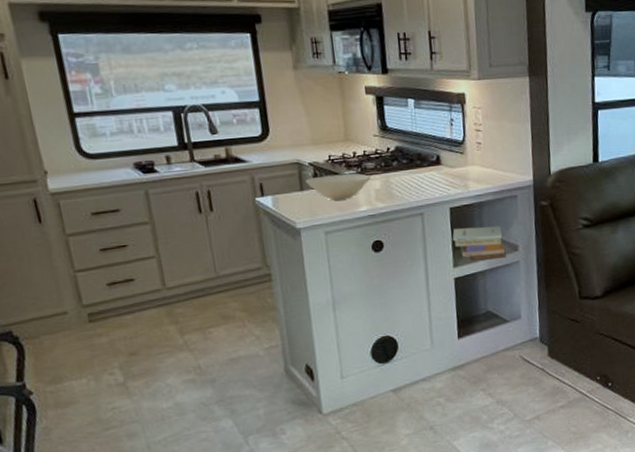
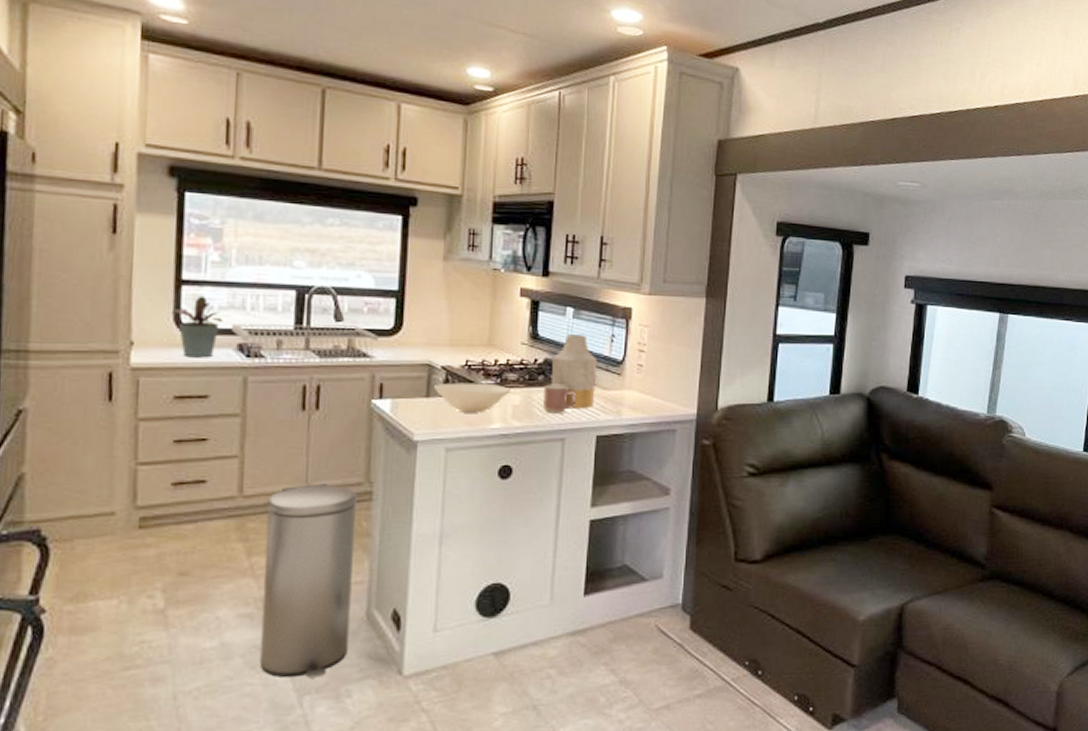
potted plant: none [71,125,117,180] -> present [171,295,223,358]
dish rack: none [124,136,251,179] -> present [230,323,378,364]
pedal bin: none [187,271,276,425] -> present [259,484,357,679]
mug: none [399,167,429,193] -> present [543,384,577,413]
vase: none [402,122,445,188] -> present [550,334,598,409]
books: present [452,225,506,262] -> none [594,460,655,502]

